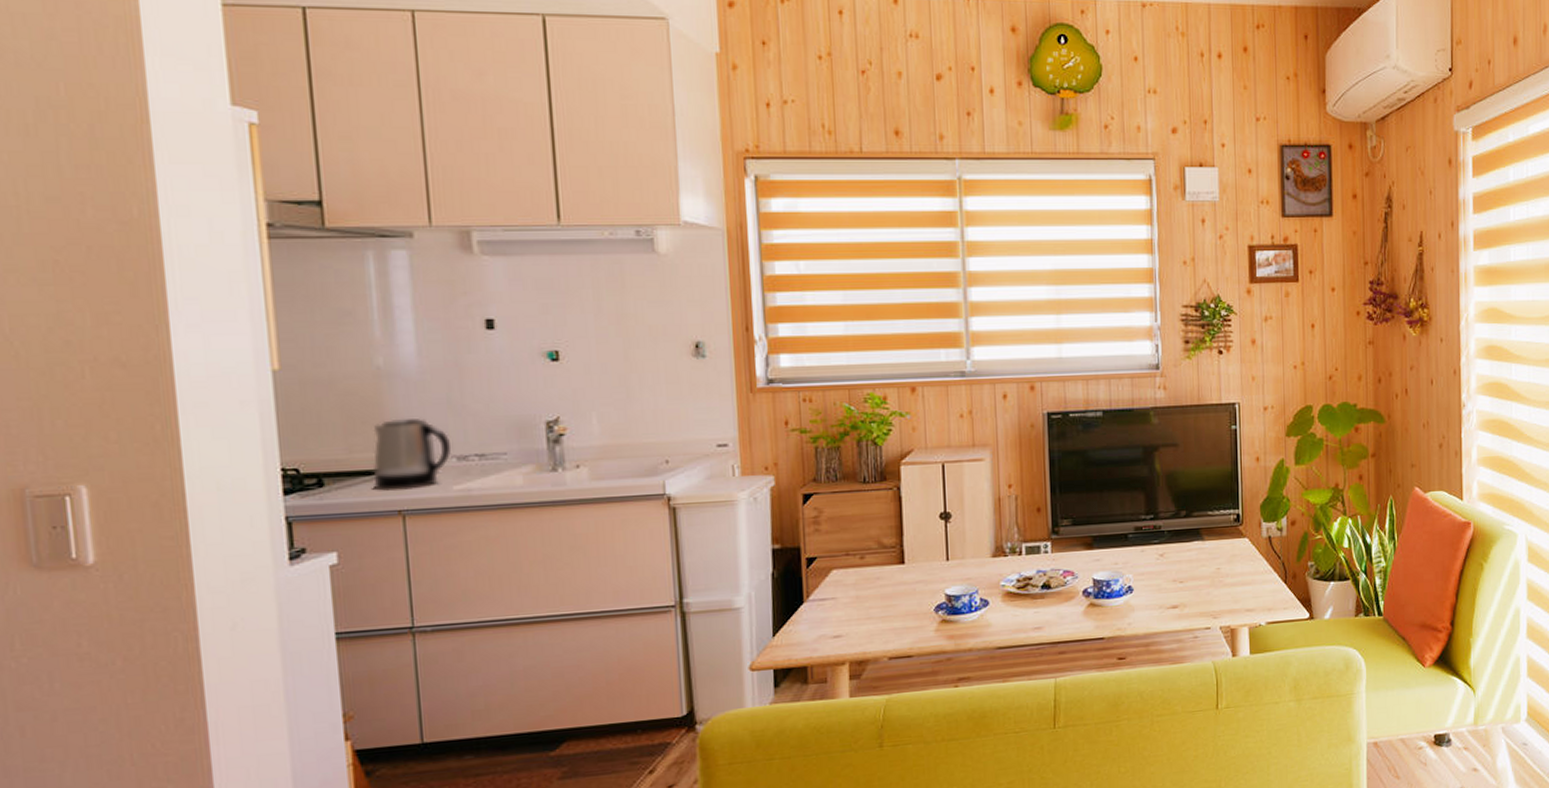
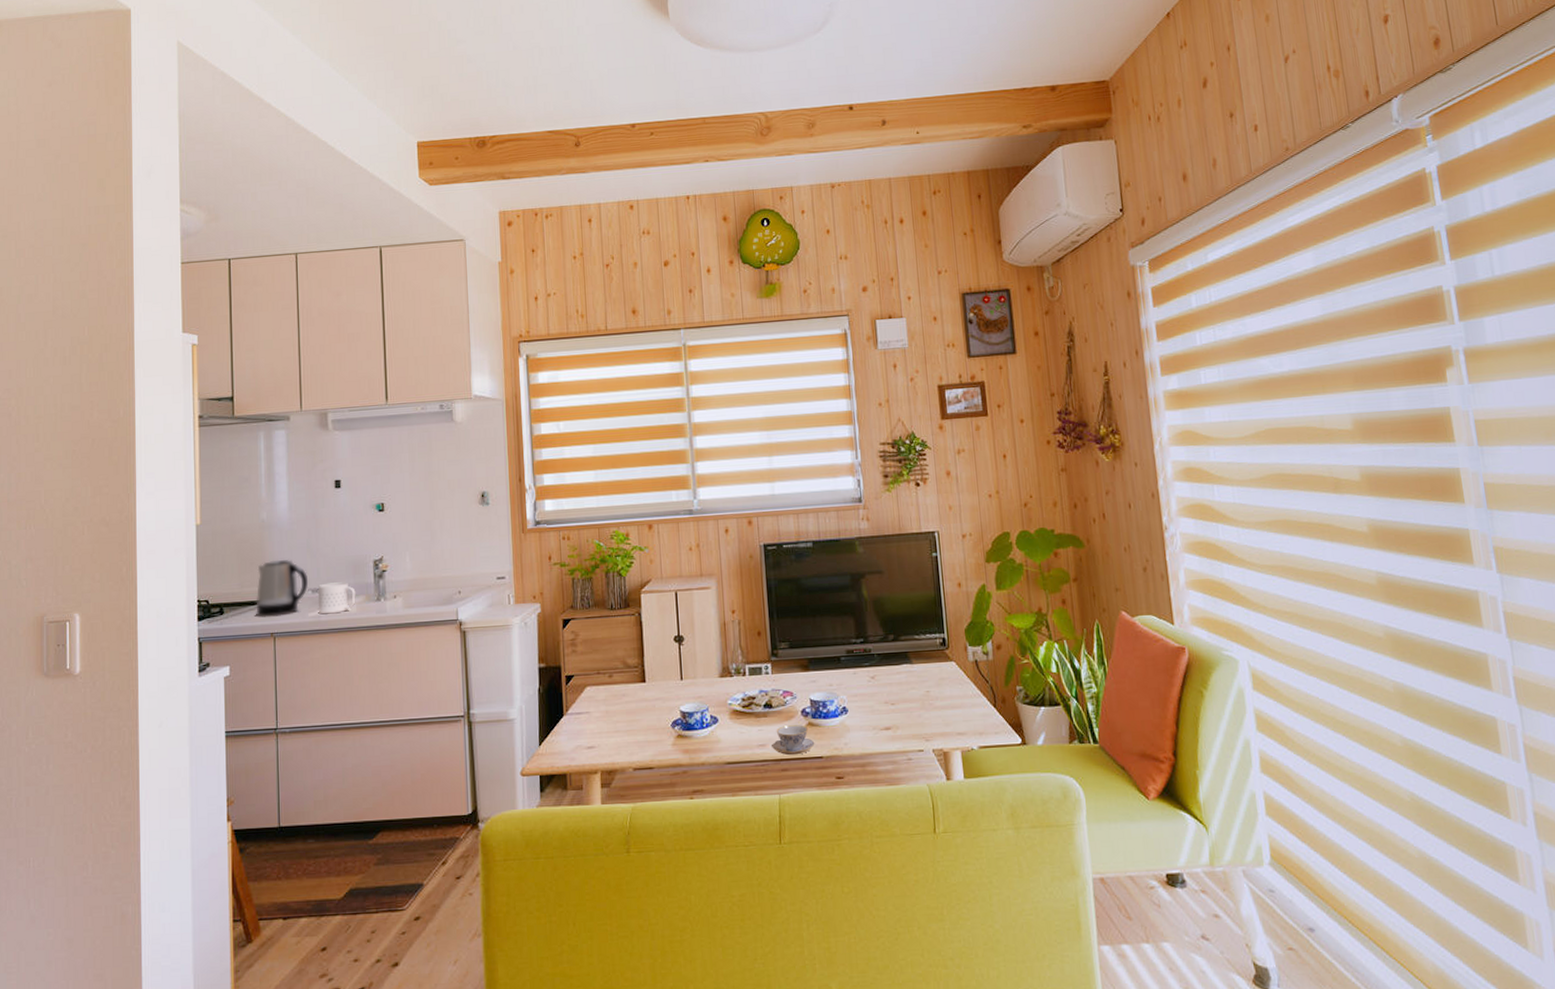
mug: none [466,447,522,488] -> present [318,582,356,615]
teacup: none [1049,605,1096,638] -> present [772,725,815,756]

